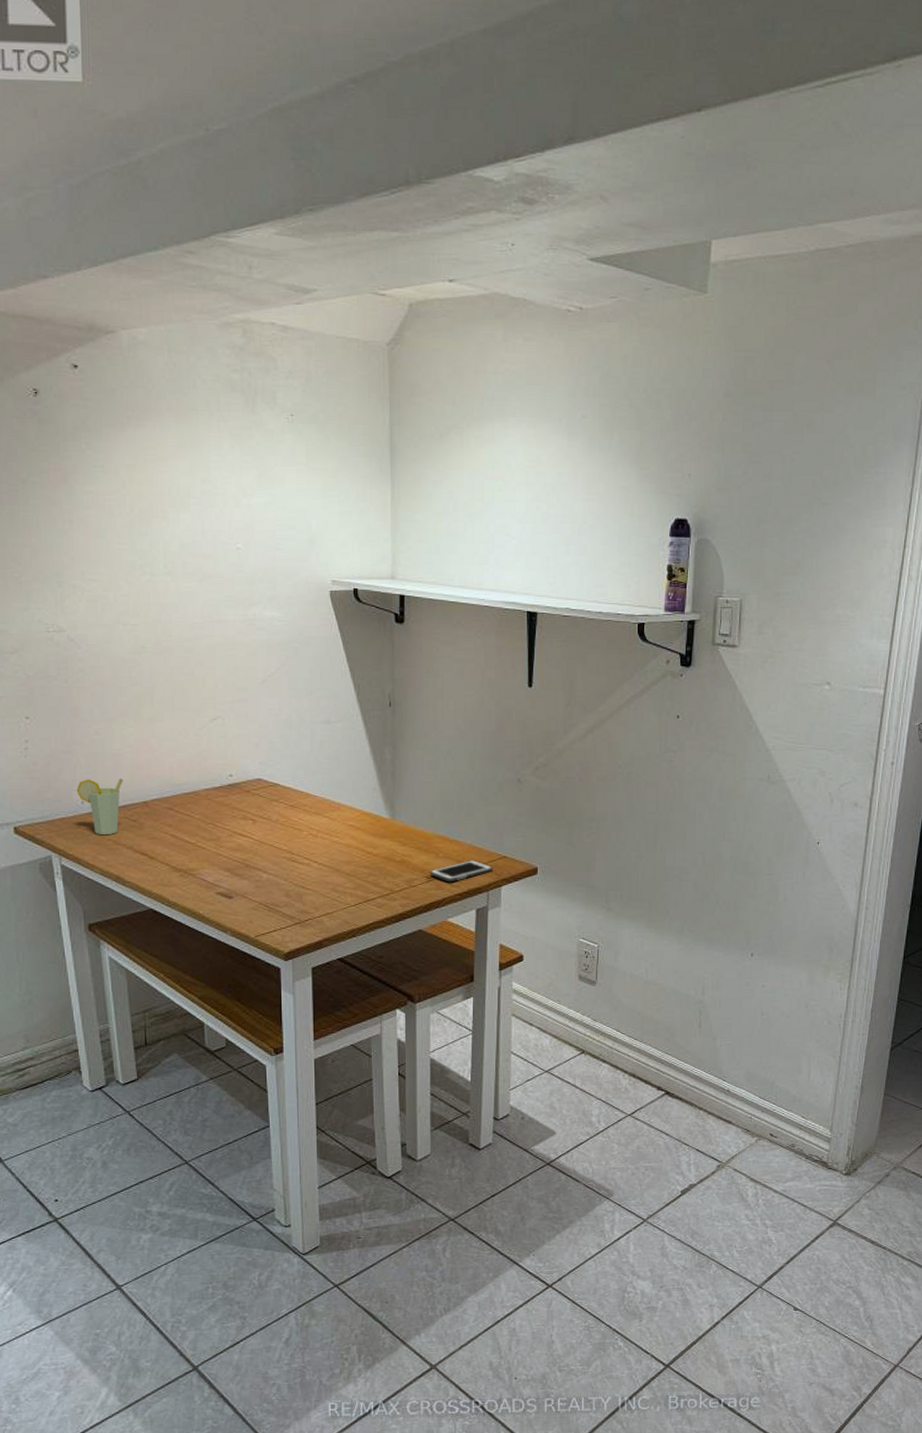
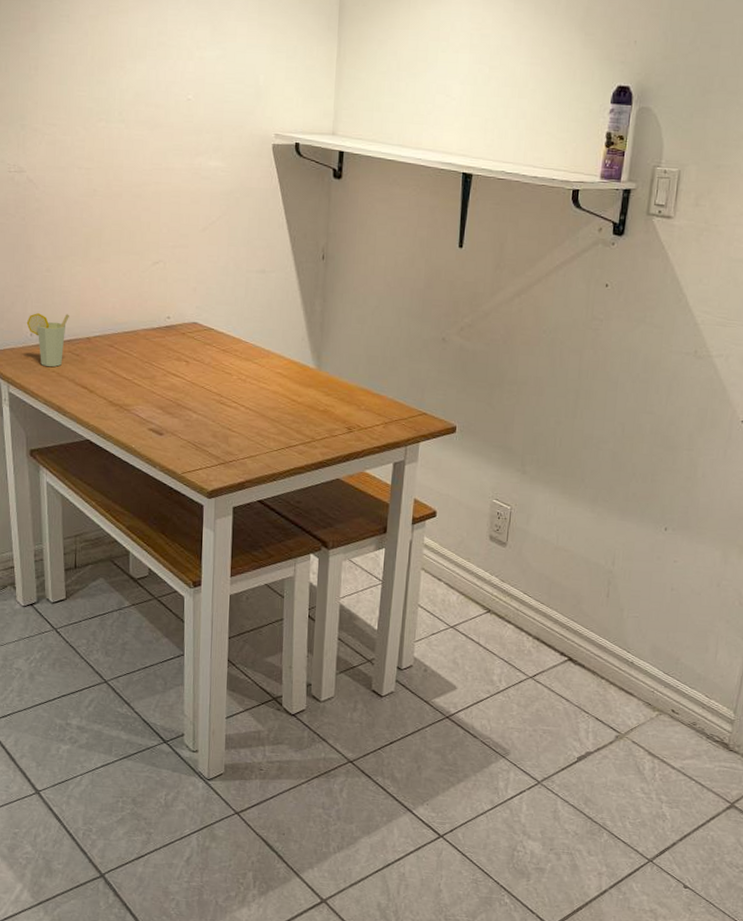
cell phone: present [429,860,493,883] -> none [350,414,412,435]

